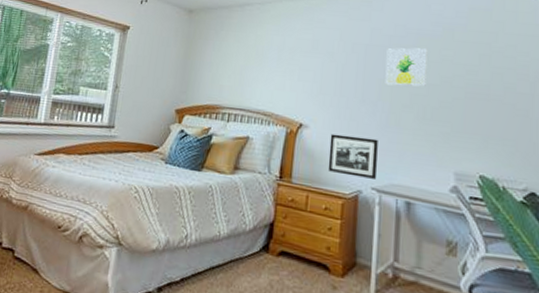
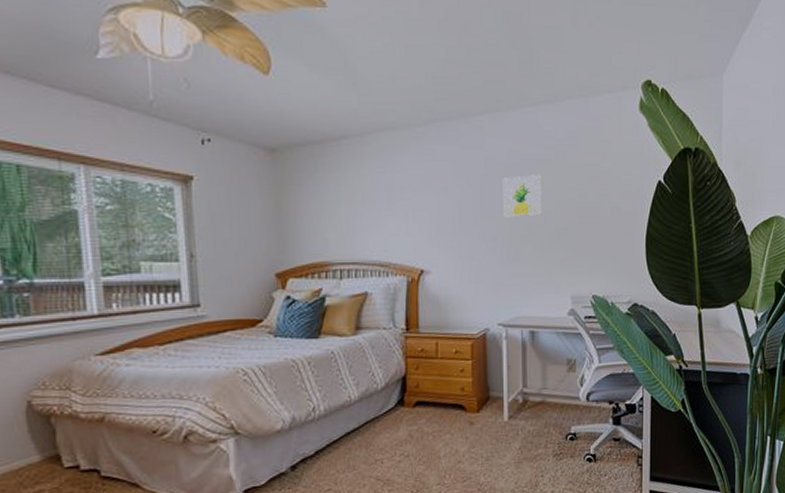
picture frame: present [328,133,378,179] -> none [453,275,503,316]

